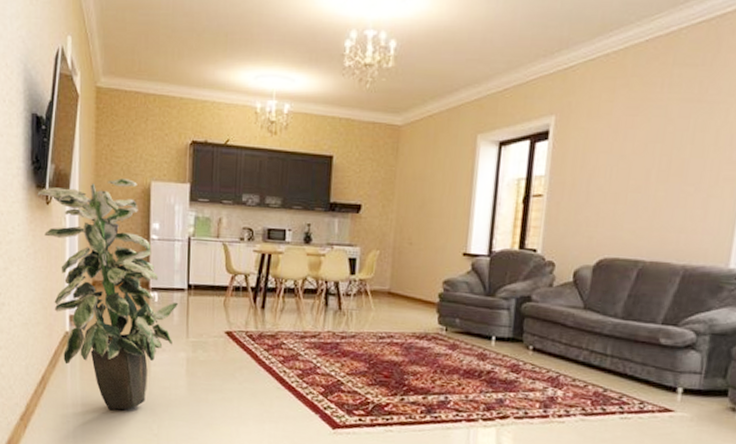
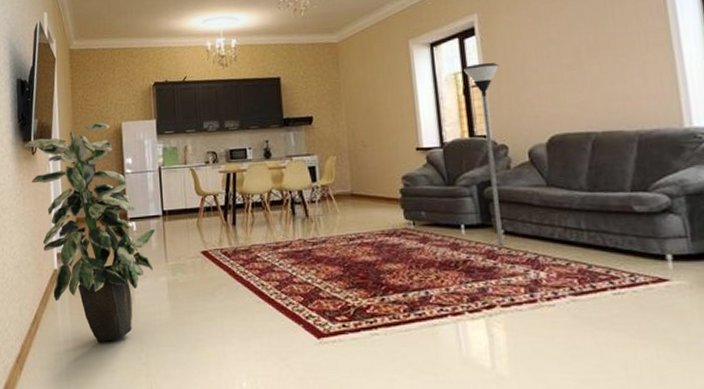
floor lamp: none [524,172,566,361] -> present [464,63,503,245]

